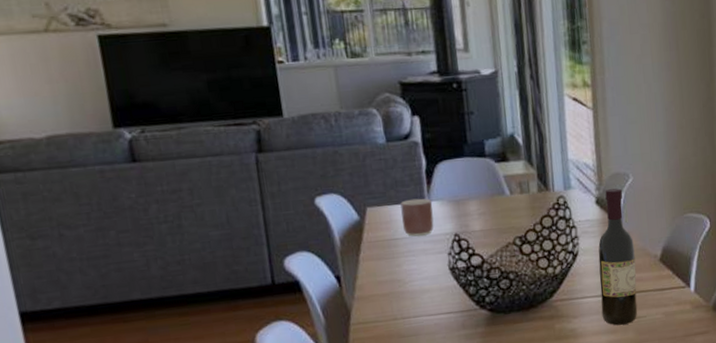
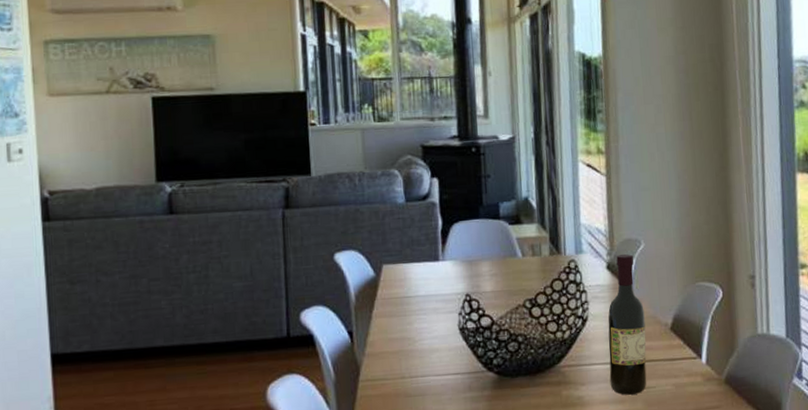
mug: present [400,198,434,237] -> none [415,257,447,295]

